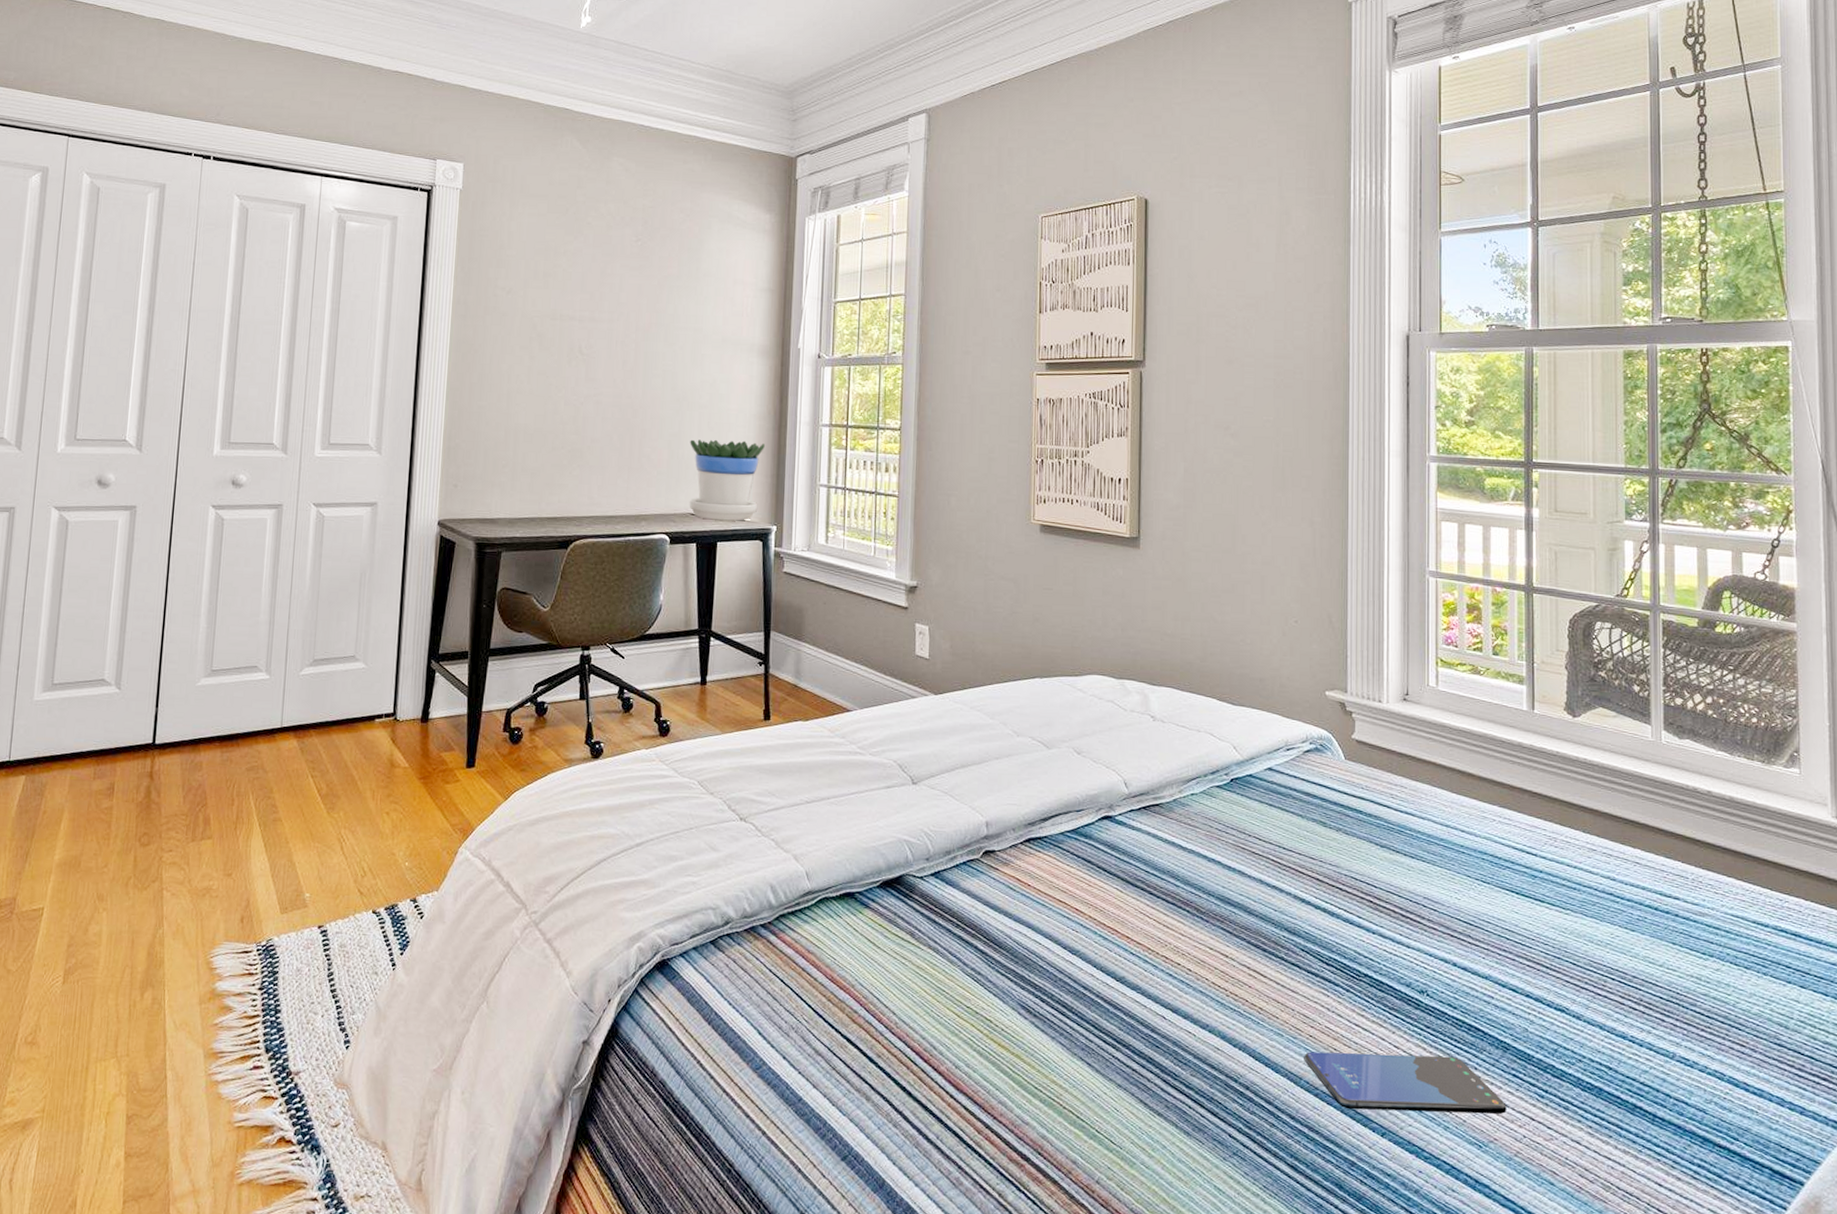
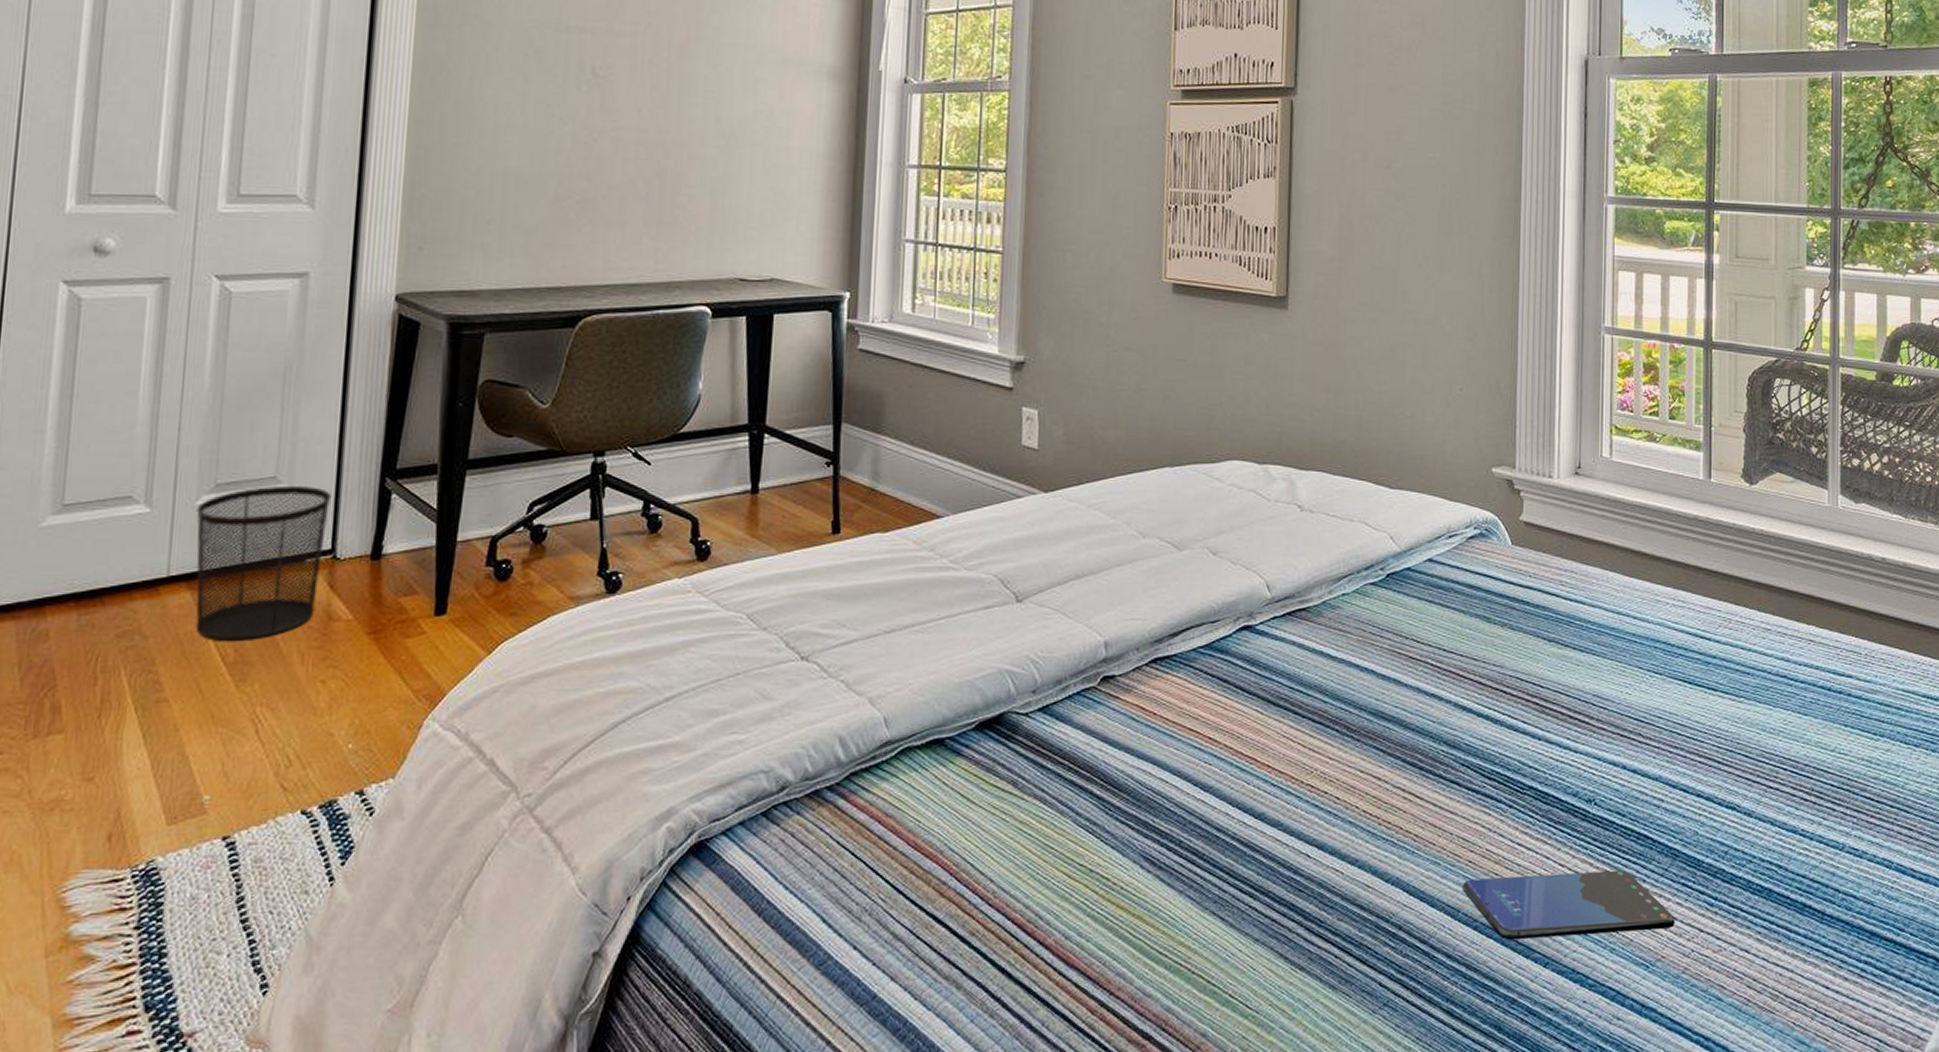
waste bin: none [300,663,394,779] -> present [196,487,332,641]
flowerpot: present [689,439,765,521] -> none [737,185,836,287]

